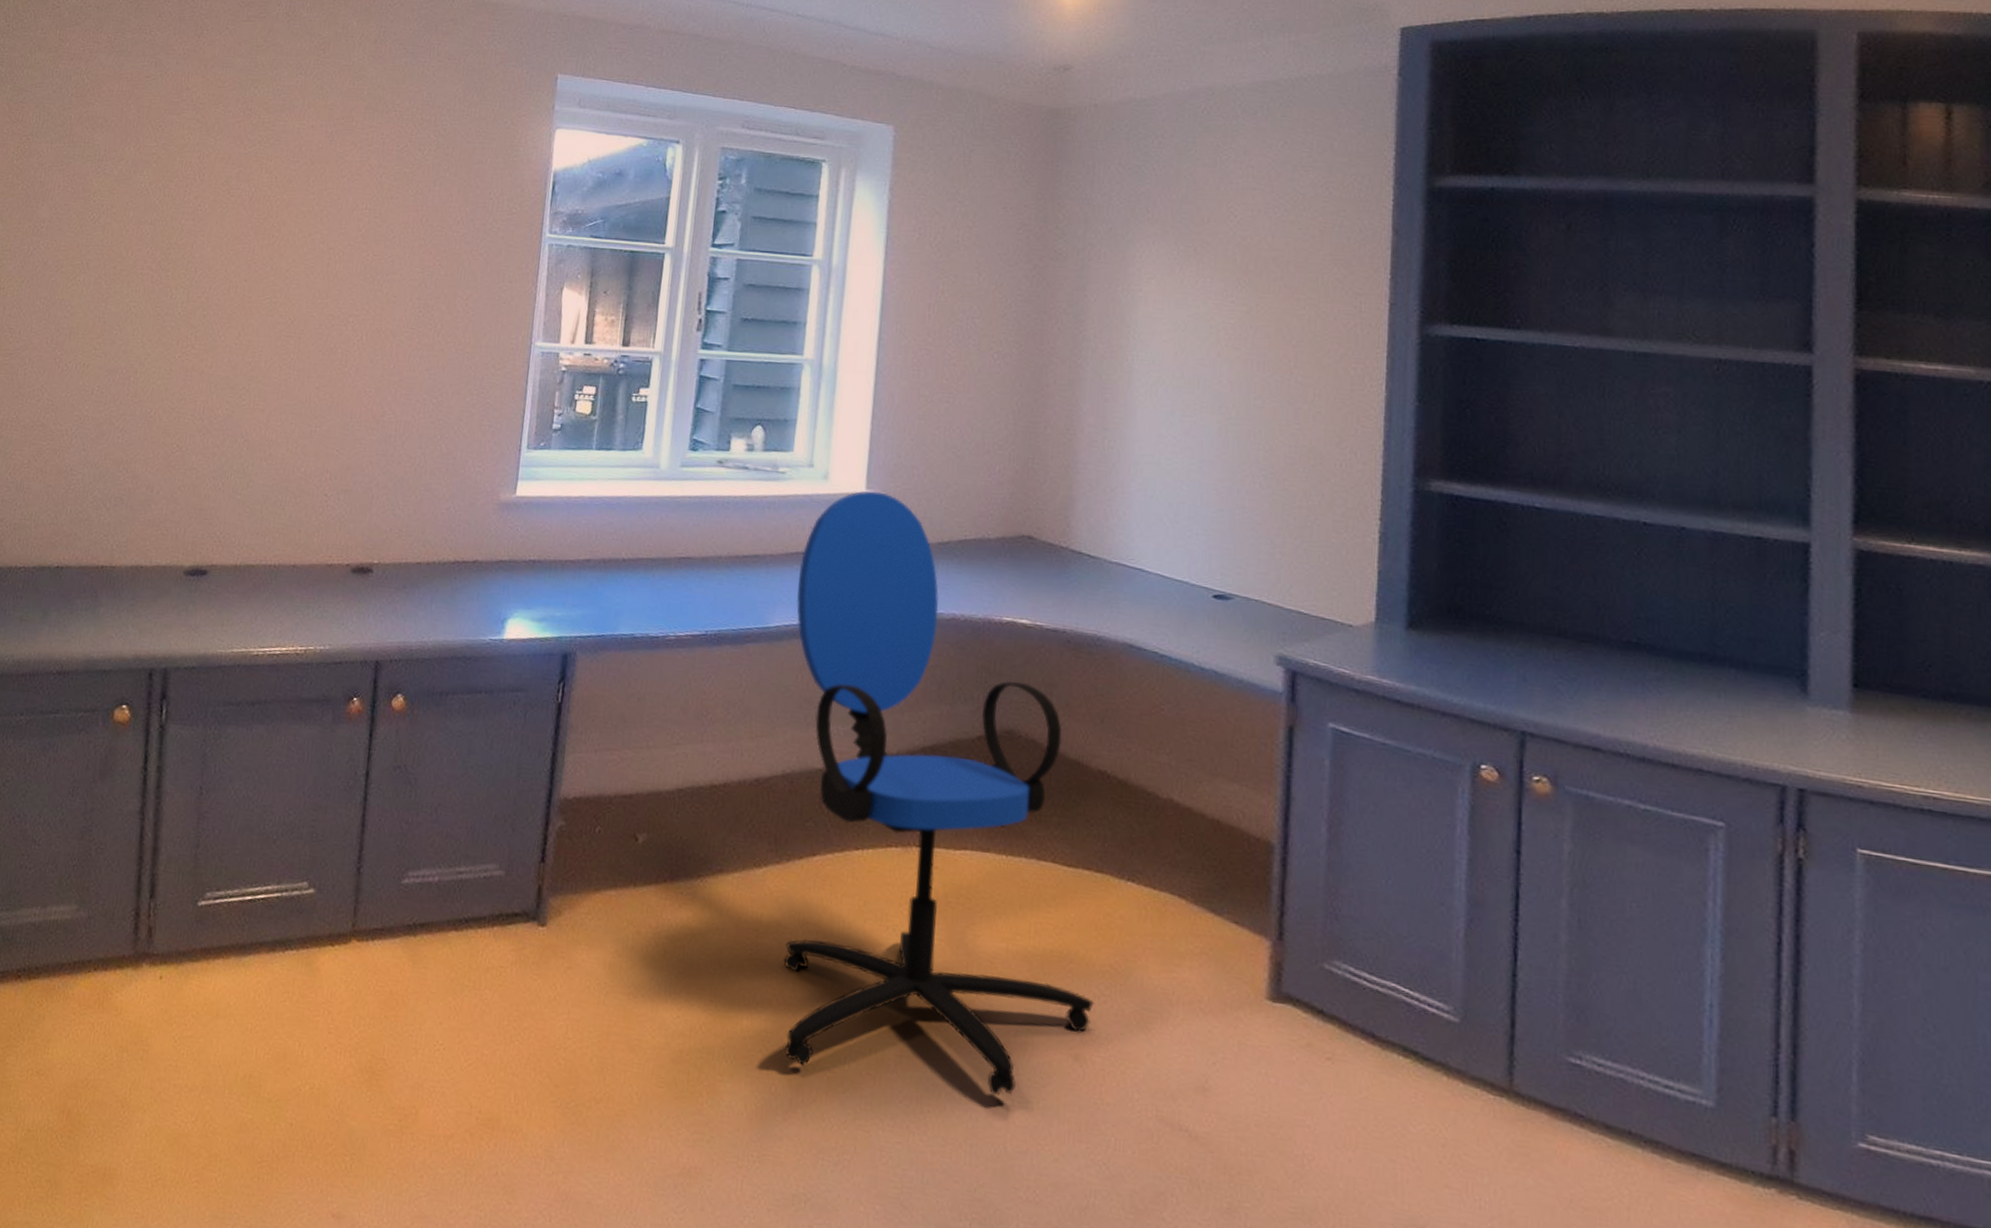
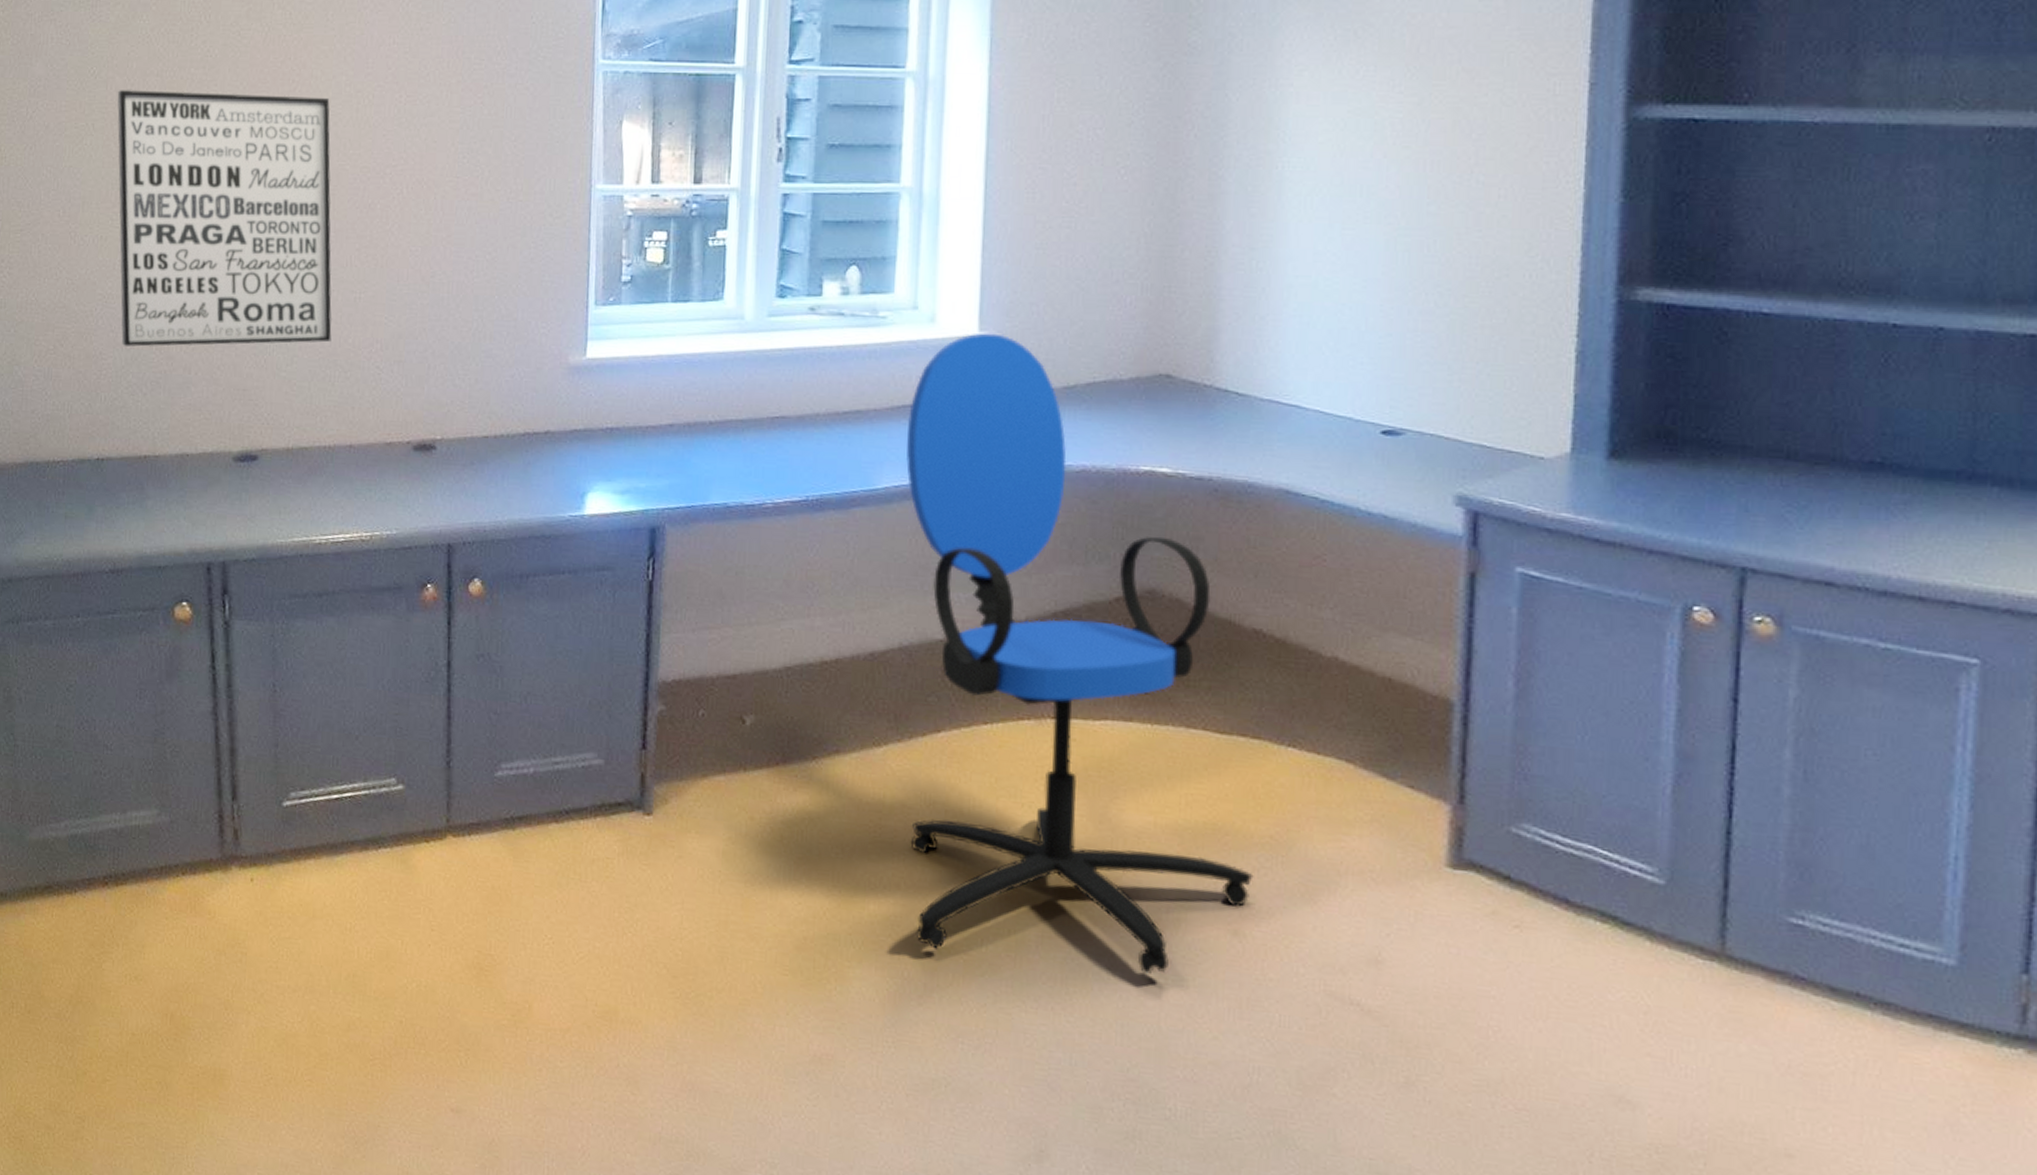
wall art: none [92,235,305,470] -> present [117,90,332,347]

